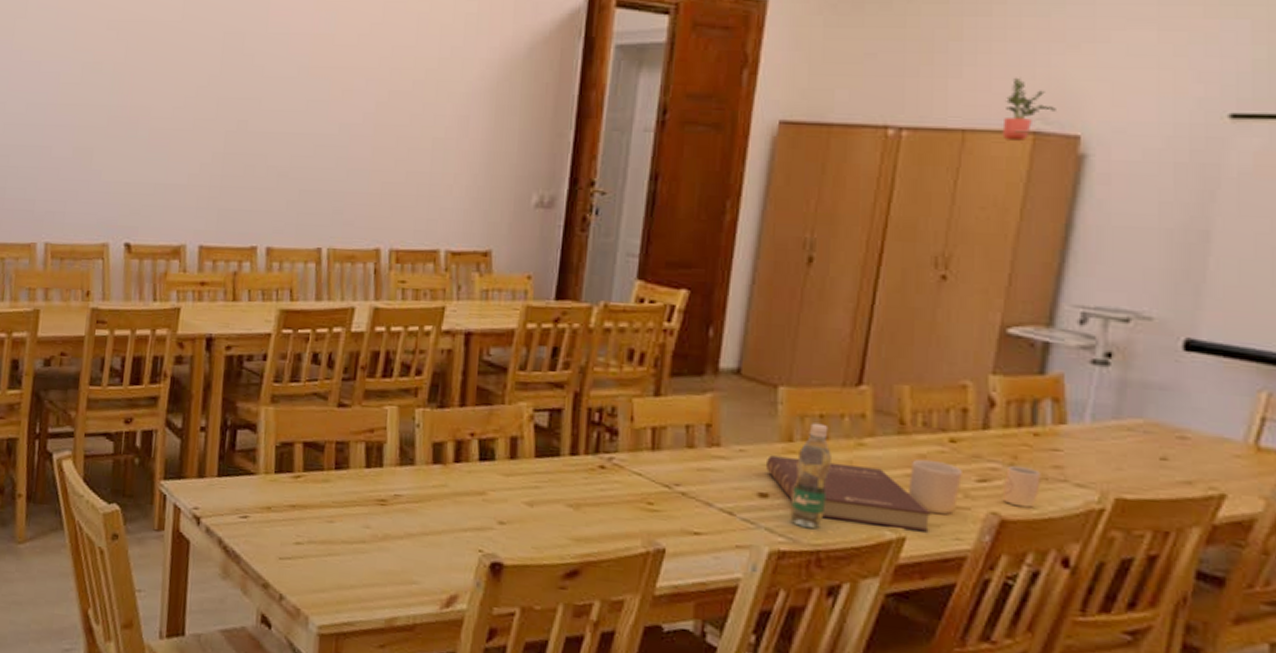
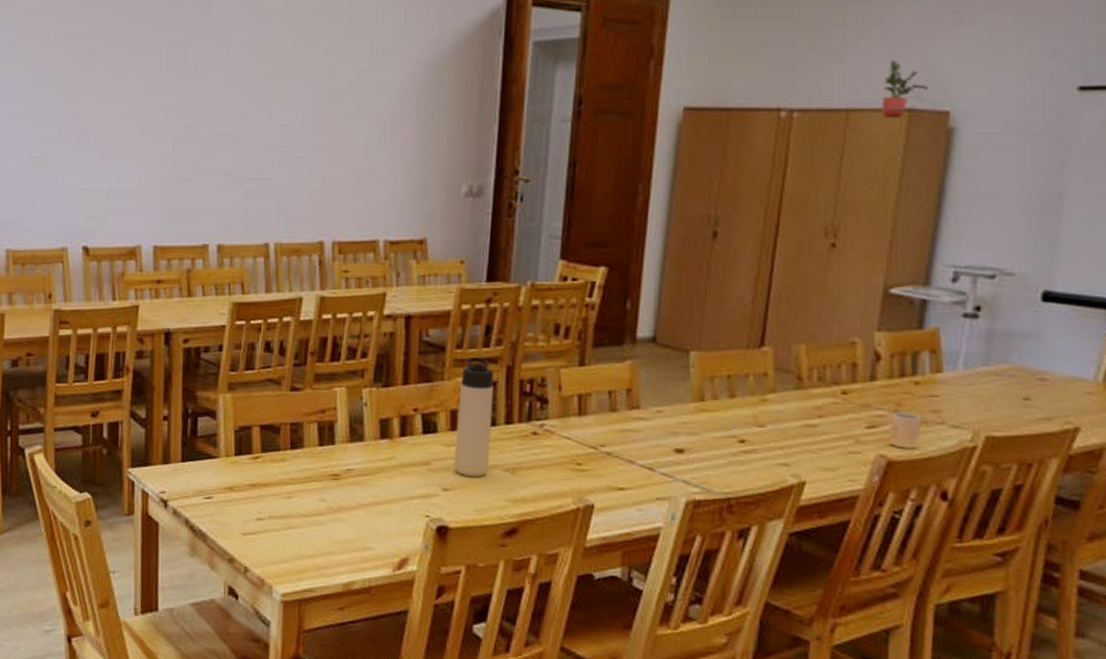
thermos bottle: none [511,380,559,512] -> present [453,356,494,478]
book: present [766,455,931,532] -> none [682,414,827,476]
bottle: present [790,423,831,529] -> none [703,383,738,479]
mug: present [907,459,962,515] -> none [806,410,853,460]

